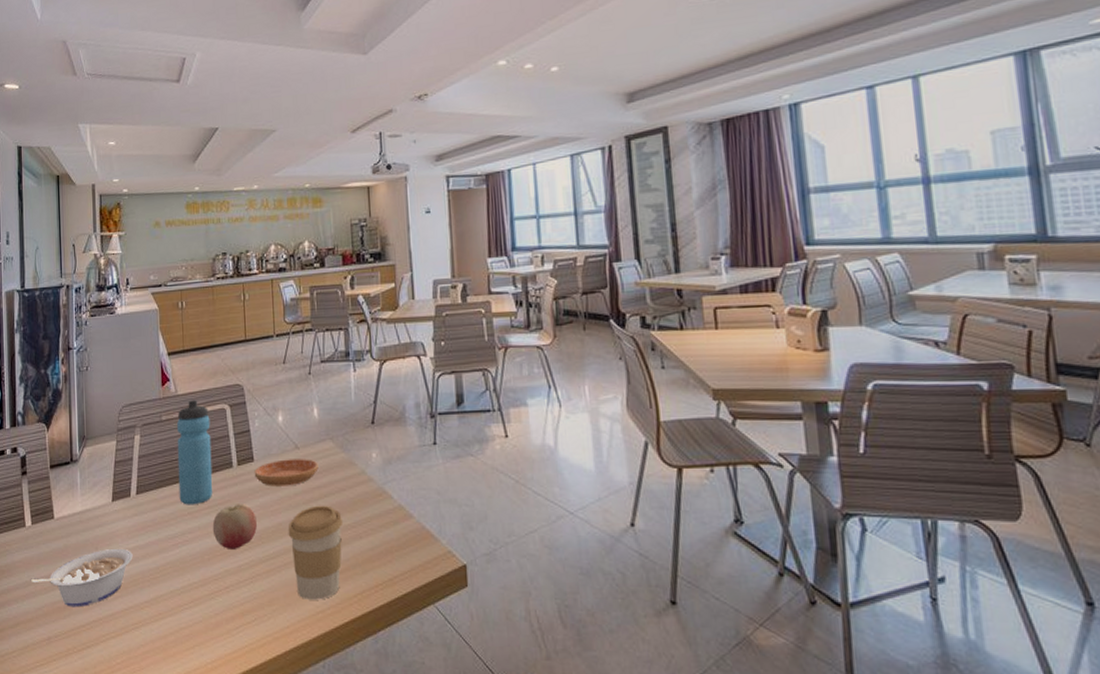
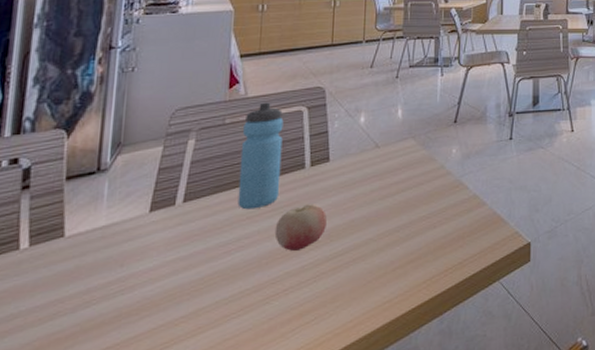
legume: present [30,548,133,608] -> none [18,262,171,337]
saucer: present [254,459,319,486] -> none [328,157,398,185]
coffee cup: present [288,505,344,600] -> none [360,199,419,292]

